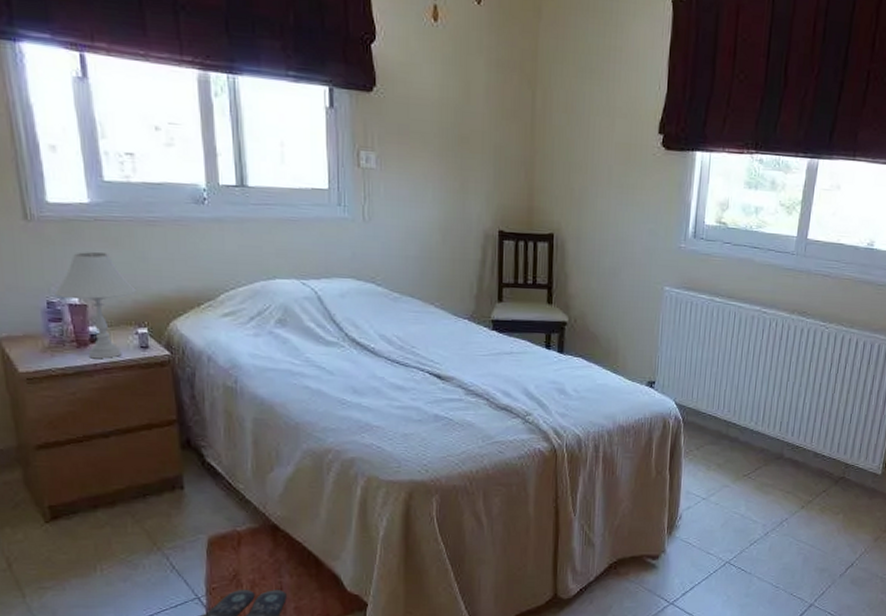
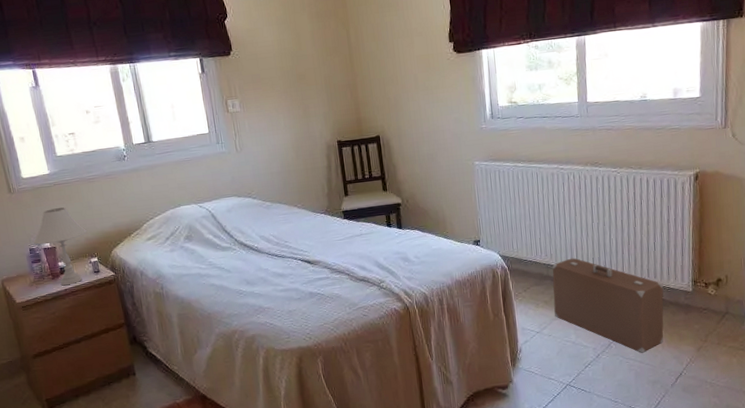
suitcase: none [726,418,853,536] -> present [552,257,664,353]

